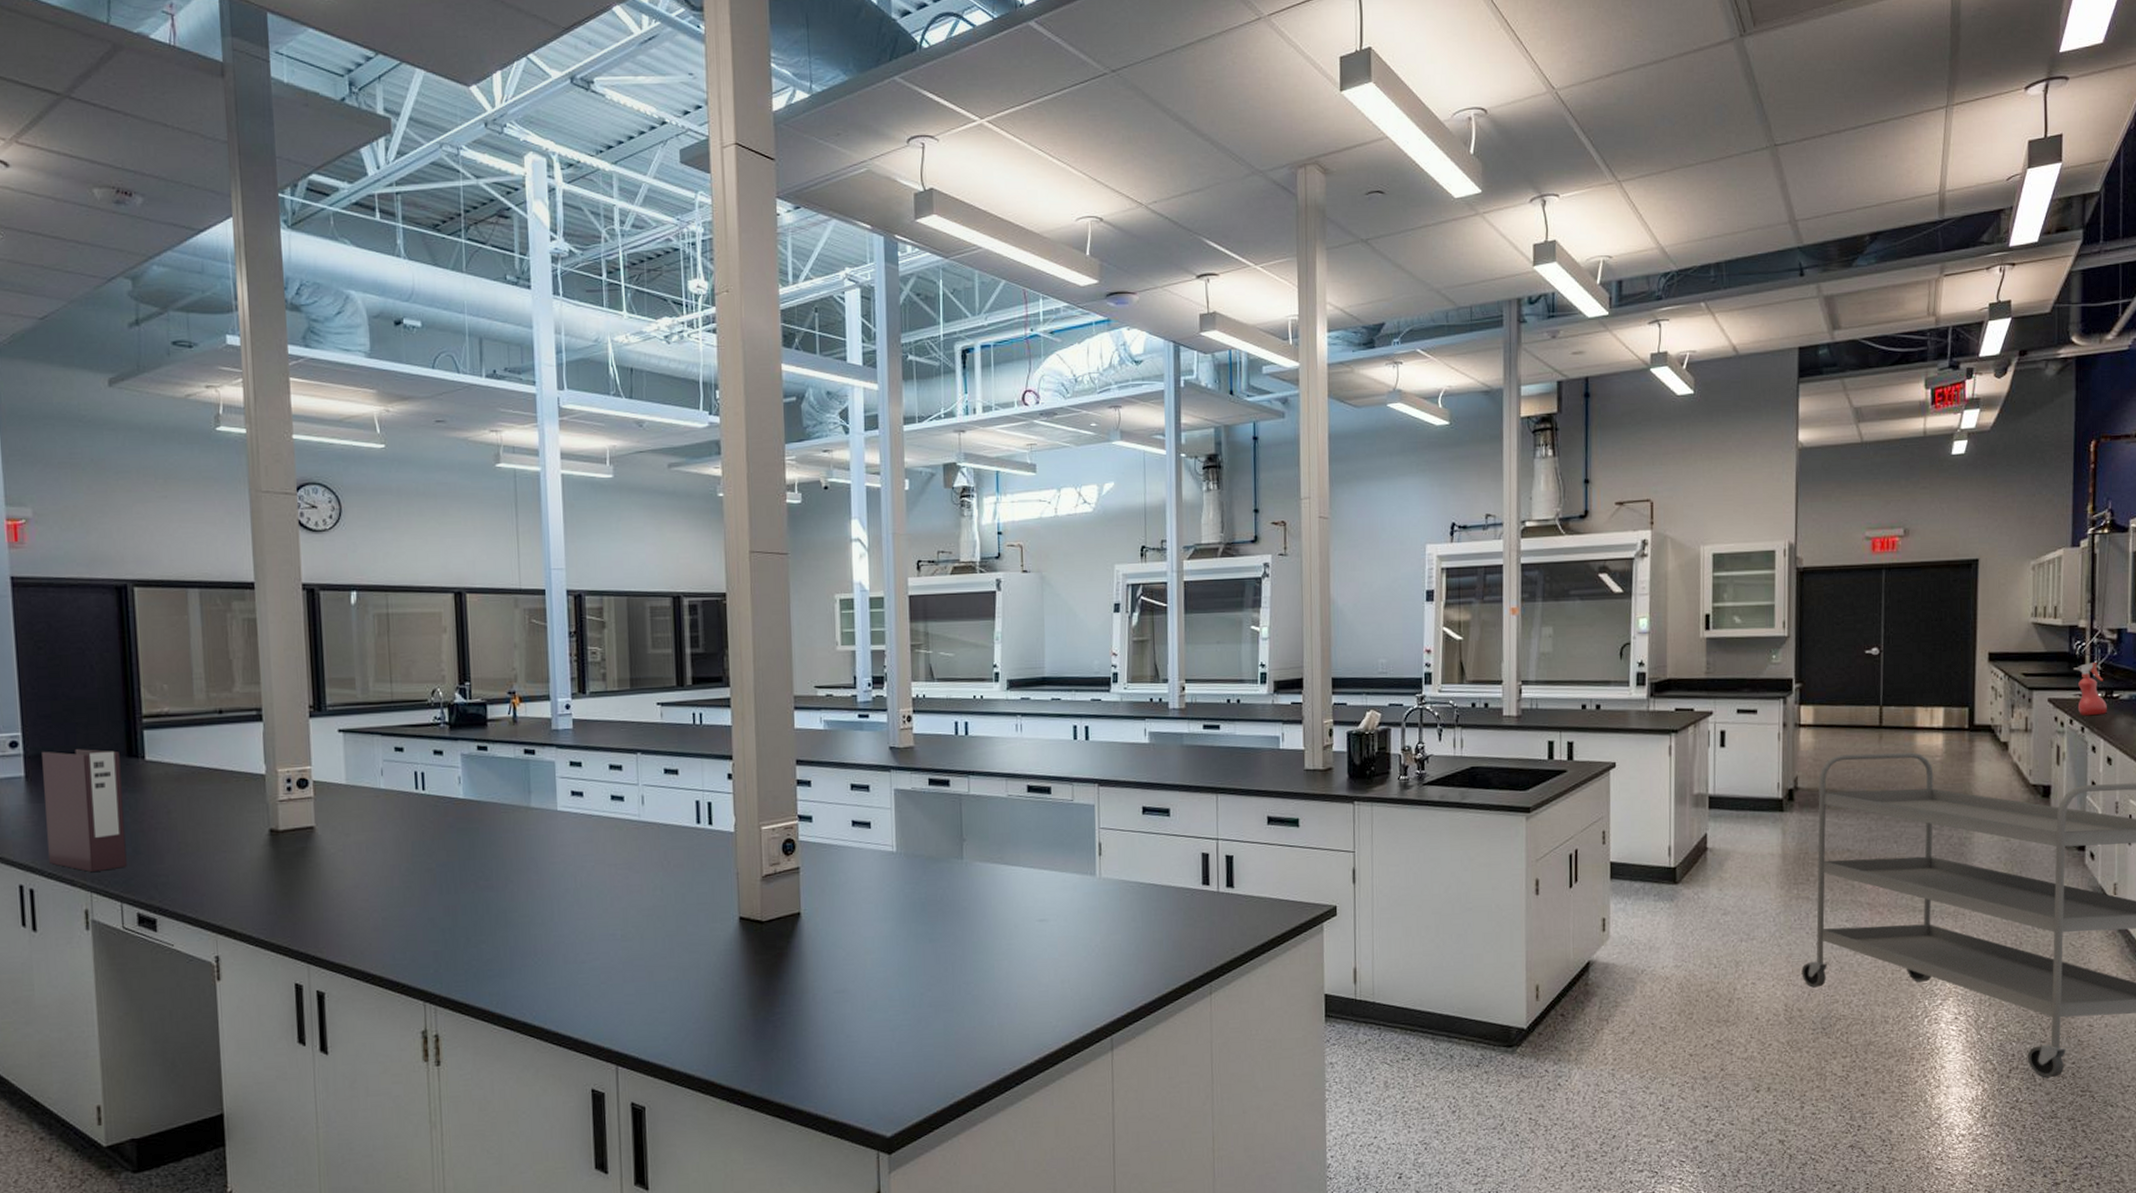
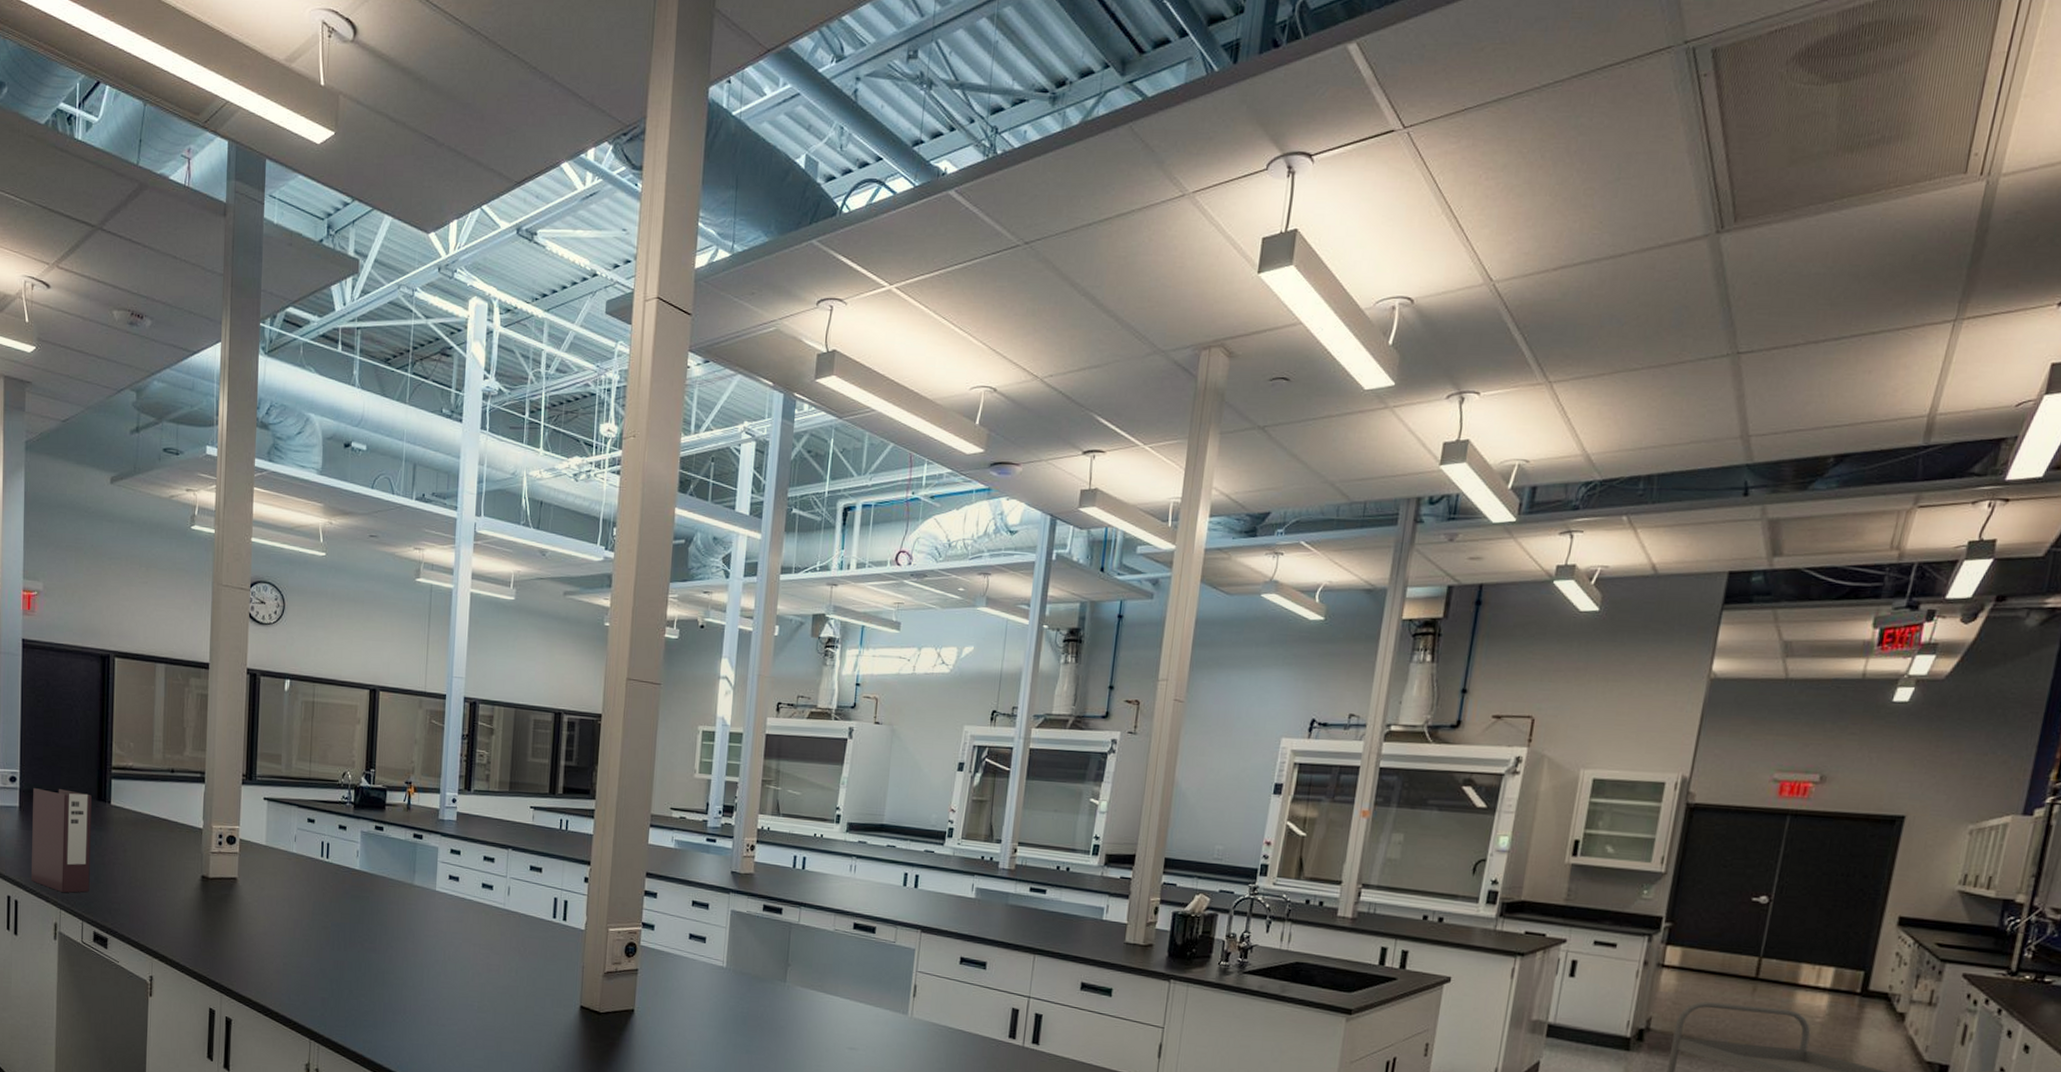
spray bottle: present [2073,663,2107,716] -> none [1997,941,2035,999]

